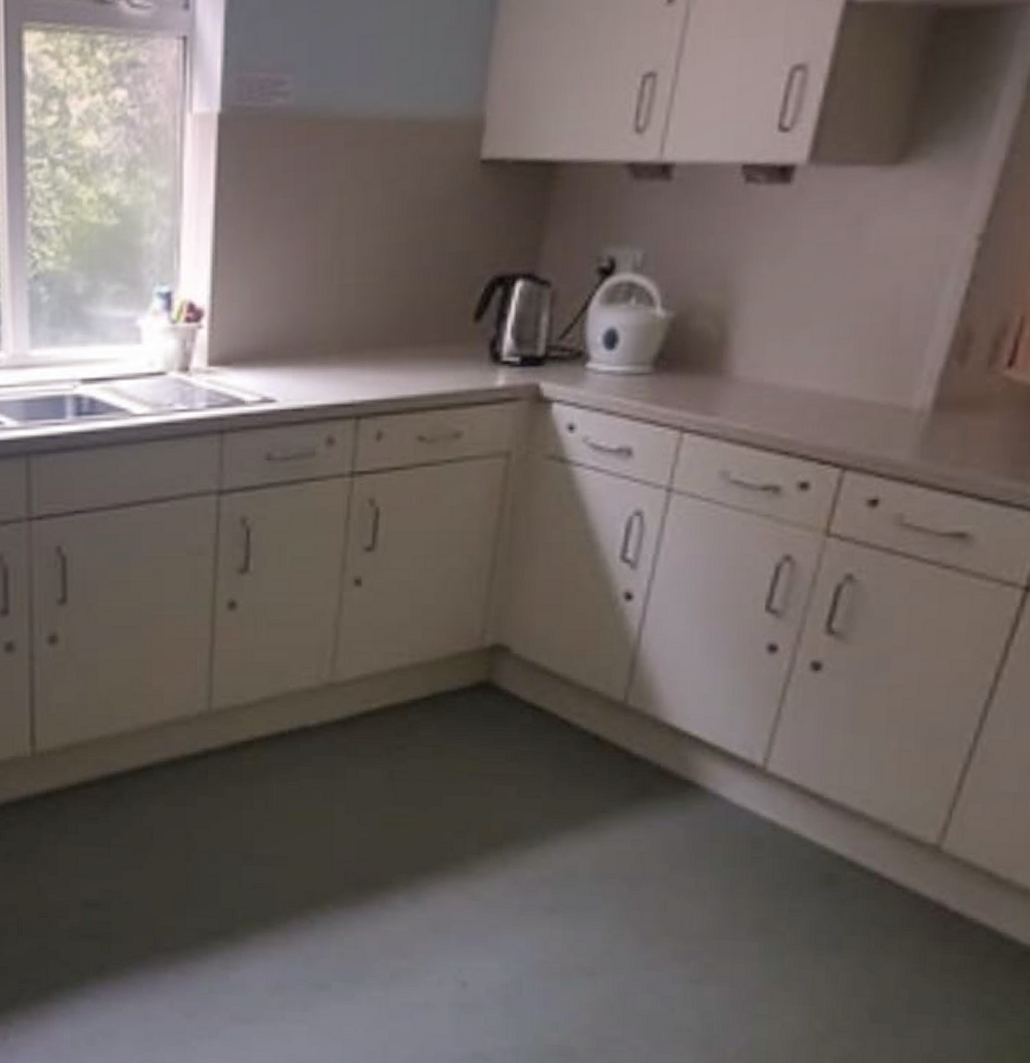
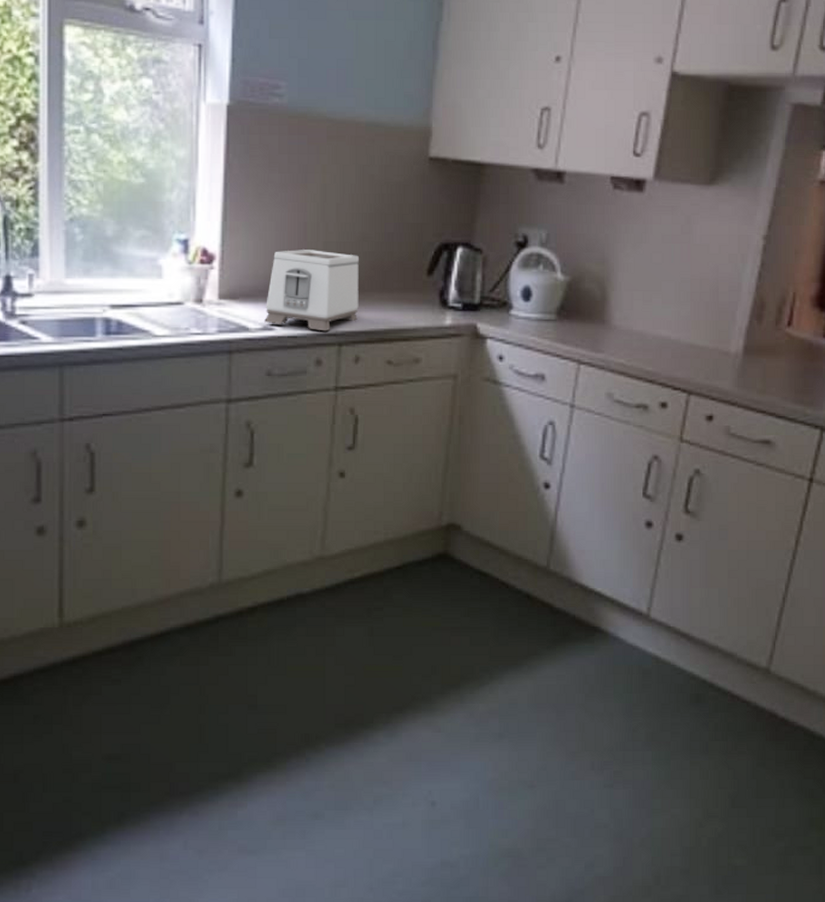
toaster: none [264,296,384,402] -> present [264,250,359,332]

